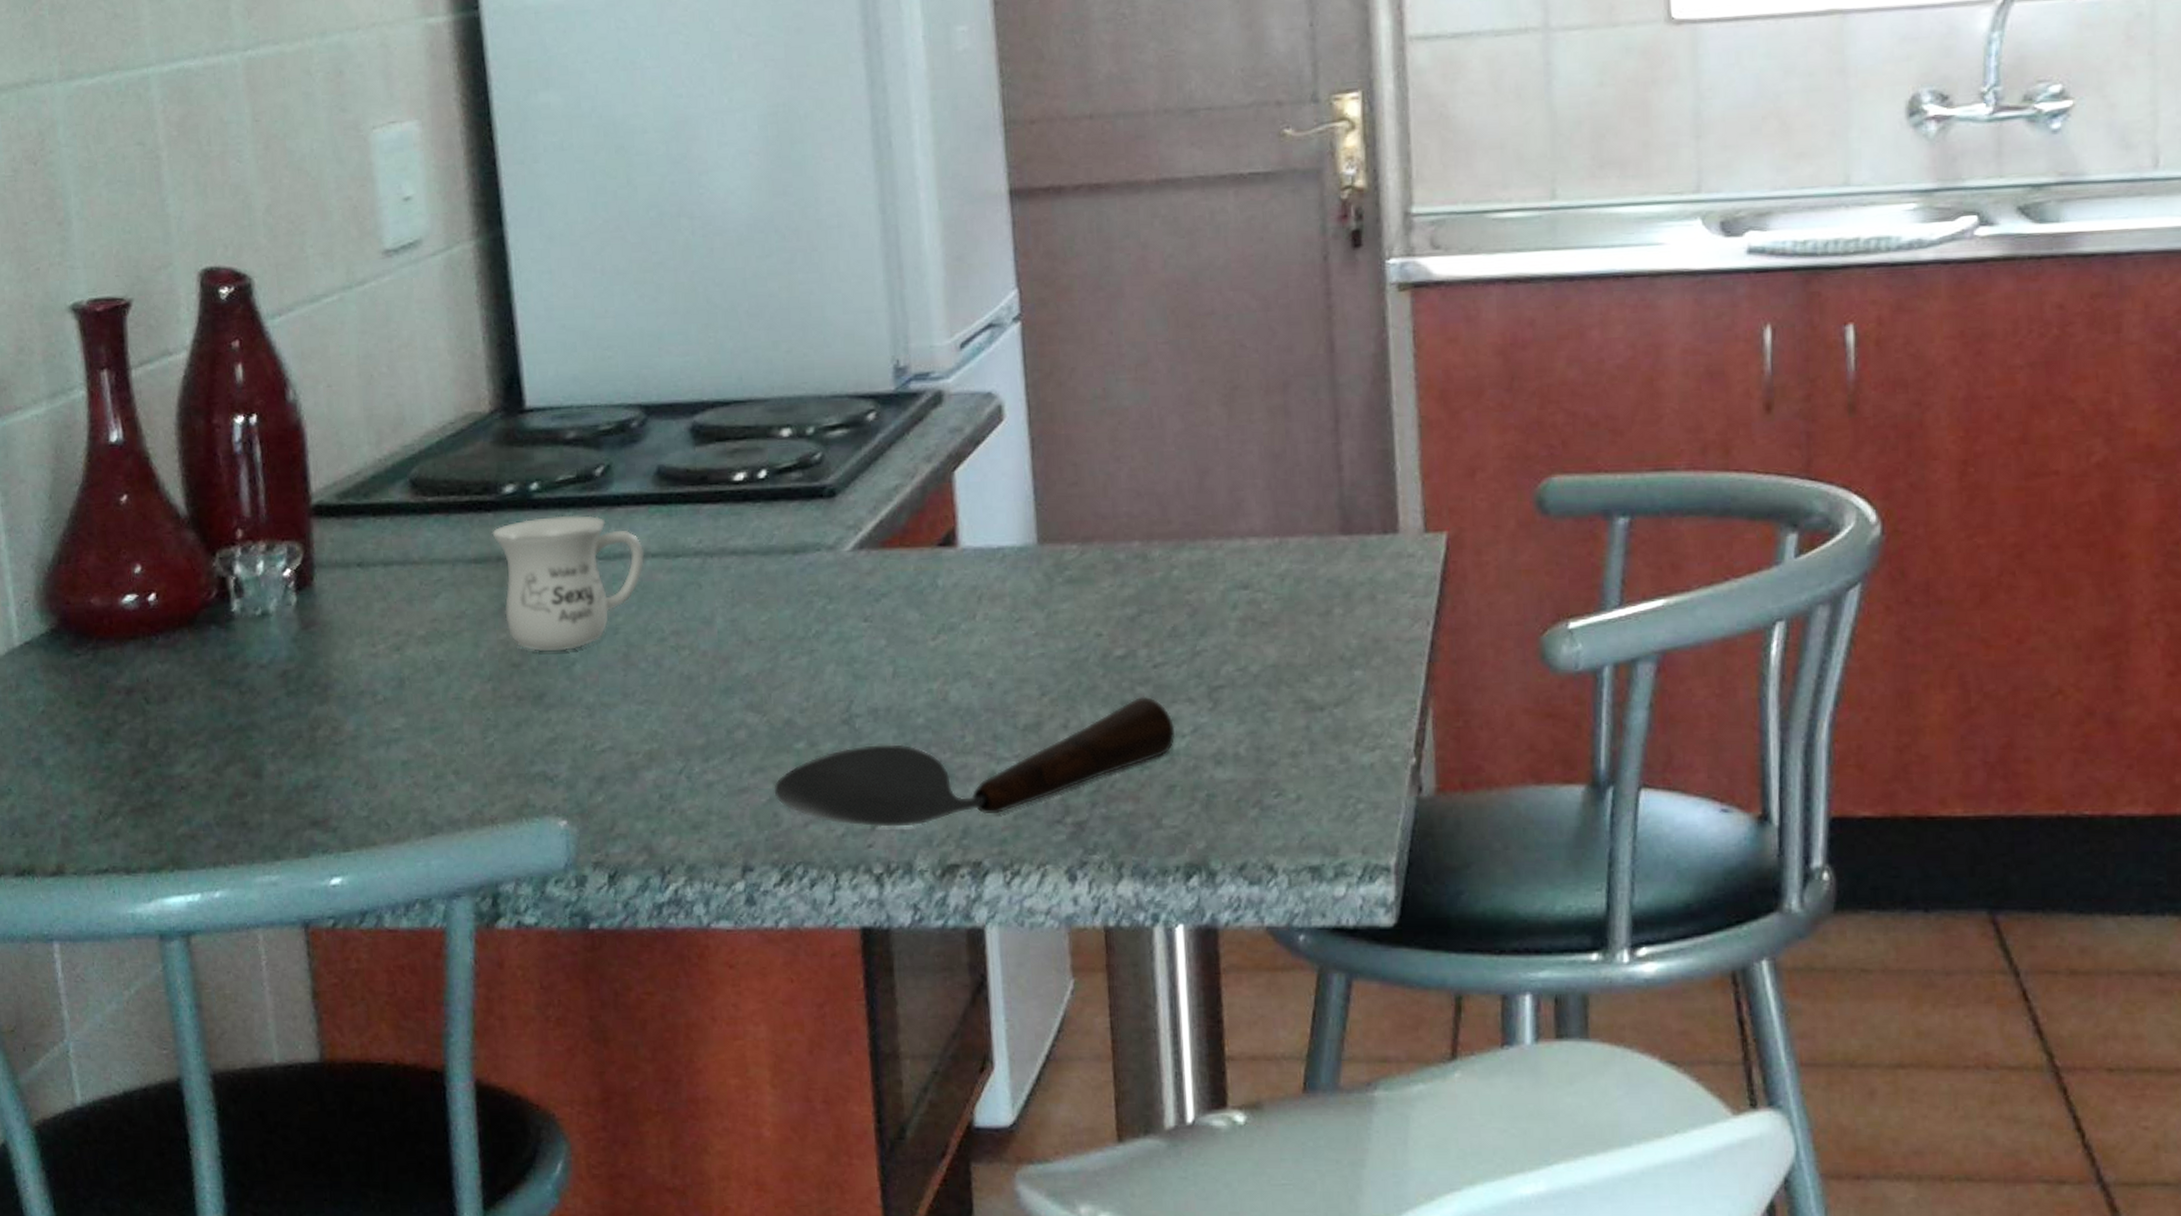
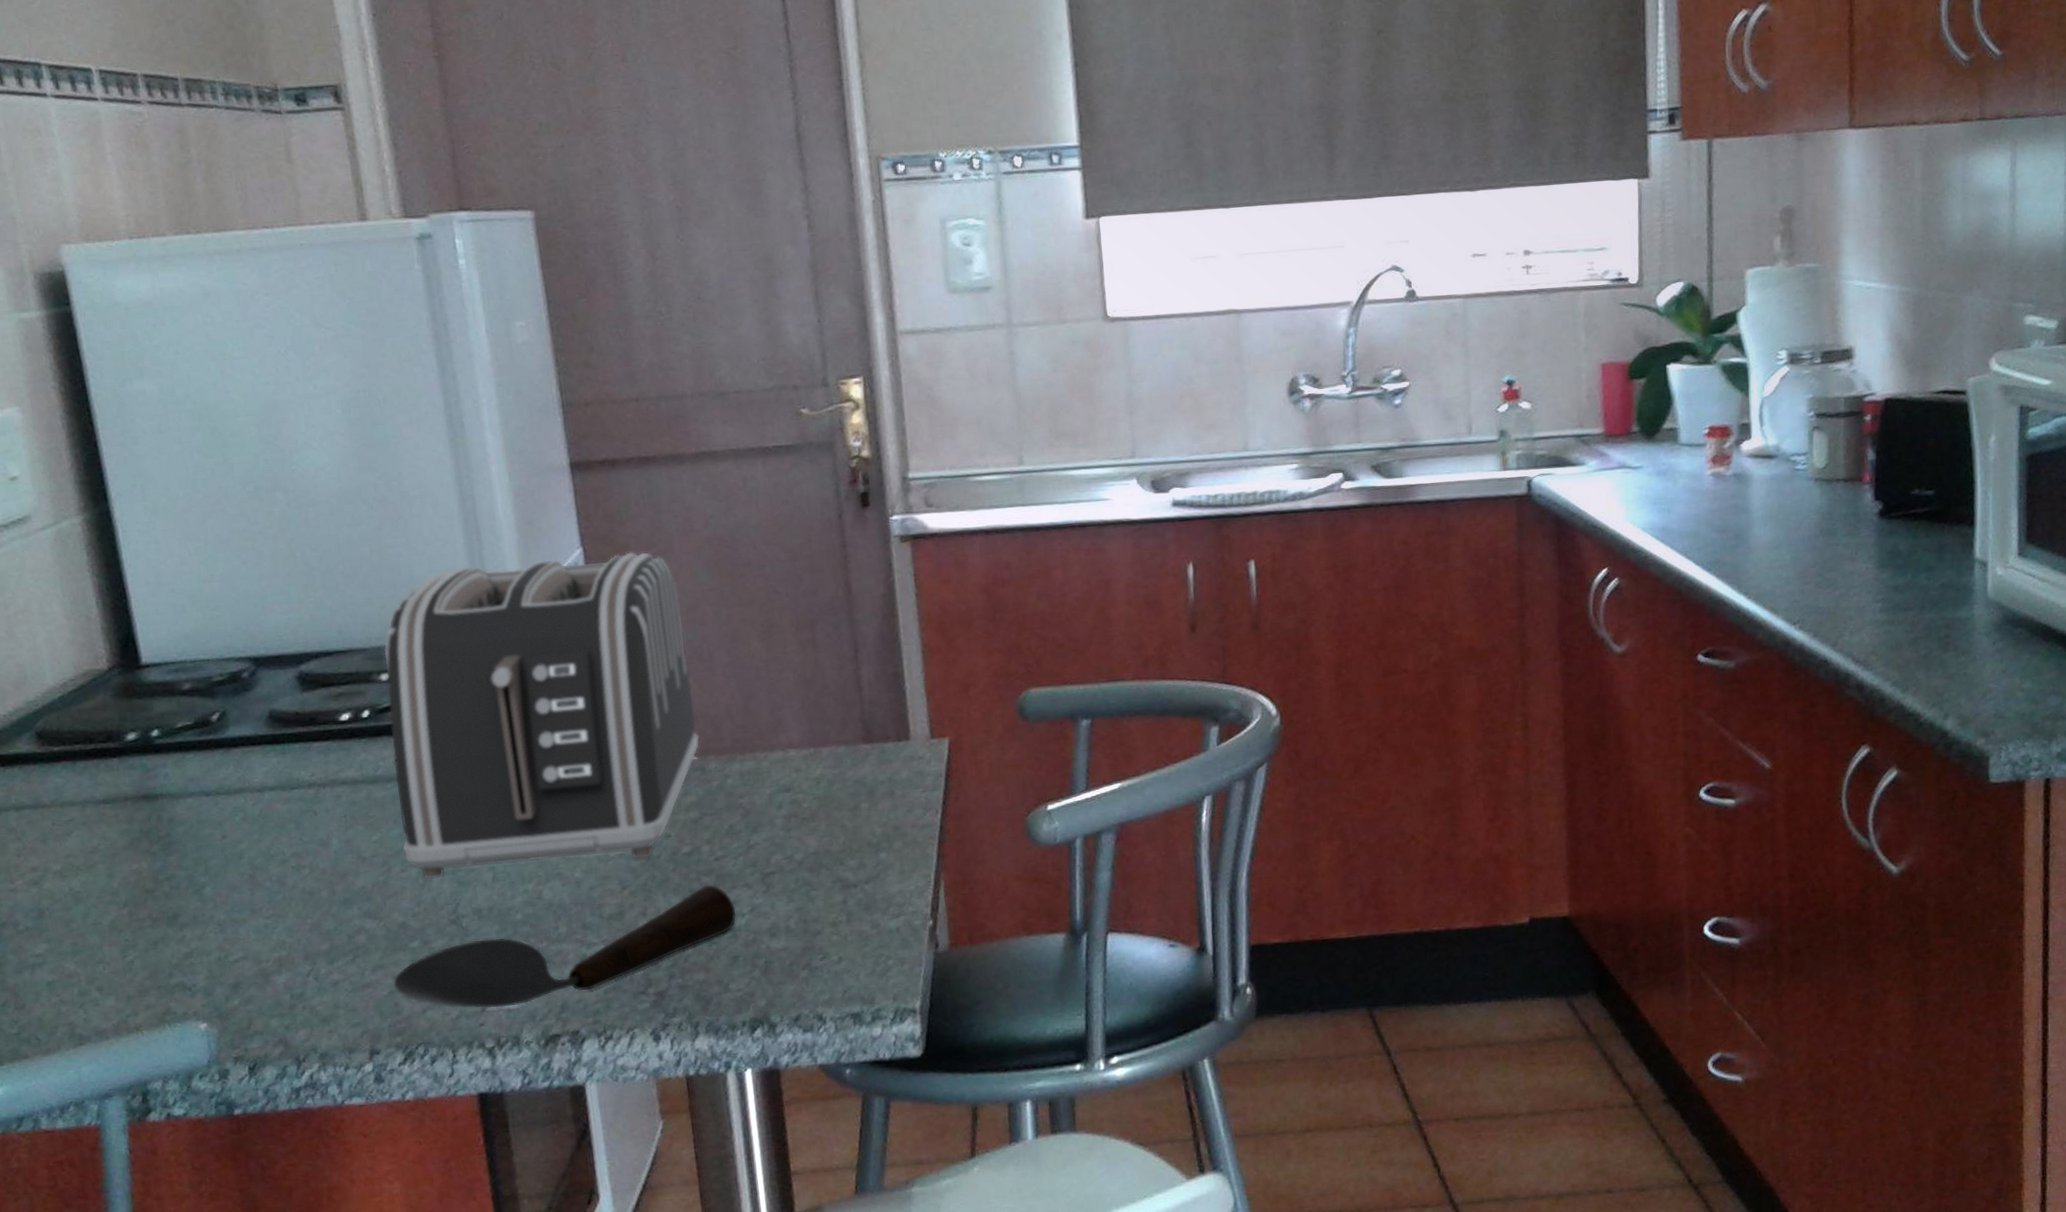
mug: present [492,515,644,652] -> none [118,756,263,878]
toaster: none [787,295,1142,671] -> present [384,552,700,880]

